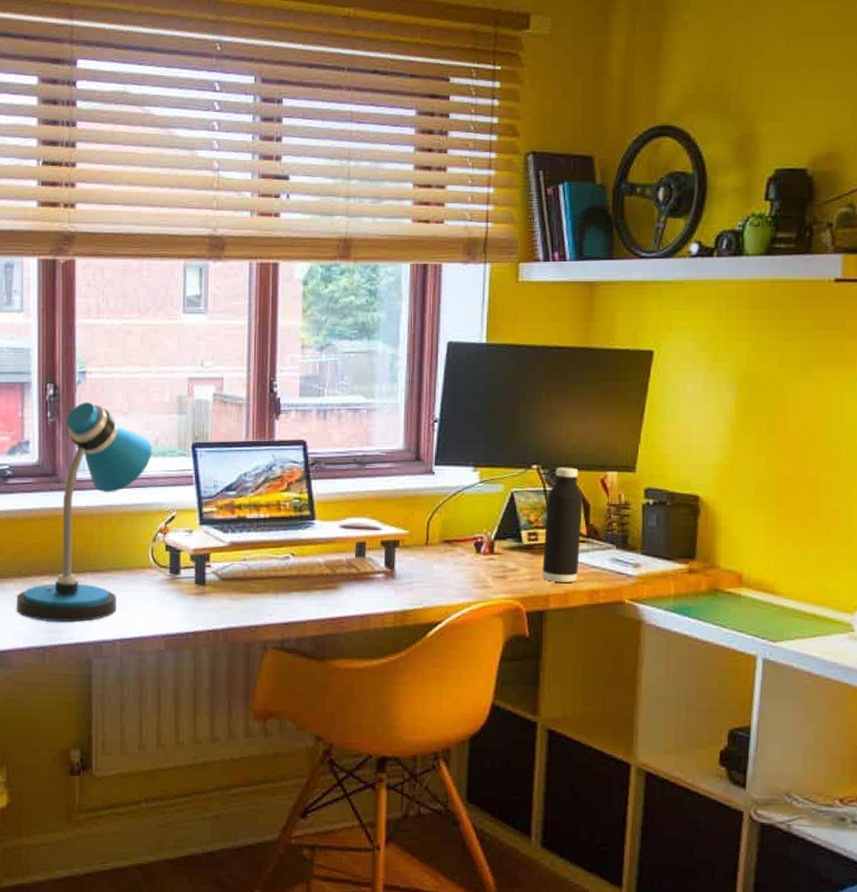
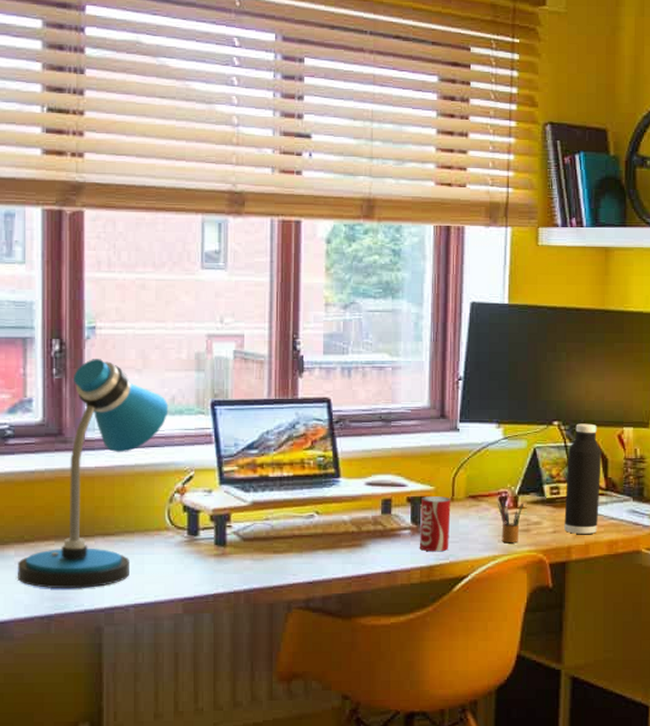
beverage can: none [393,540,425,597] -> present [419,496,451,552]
pencil box: none [473,545,501,590] -> present [498,500,525,543]

